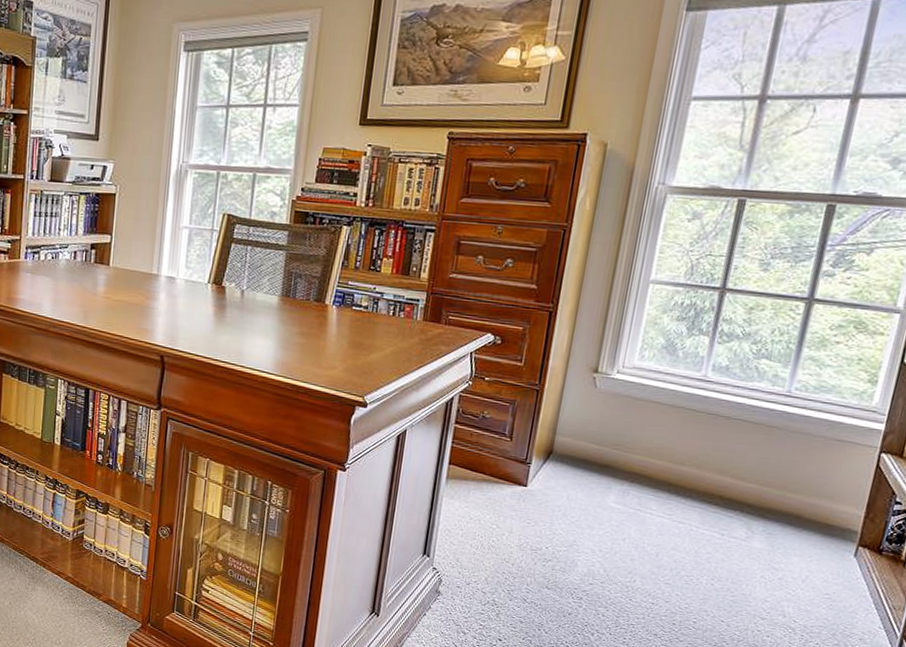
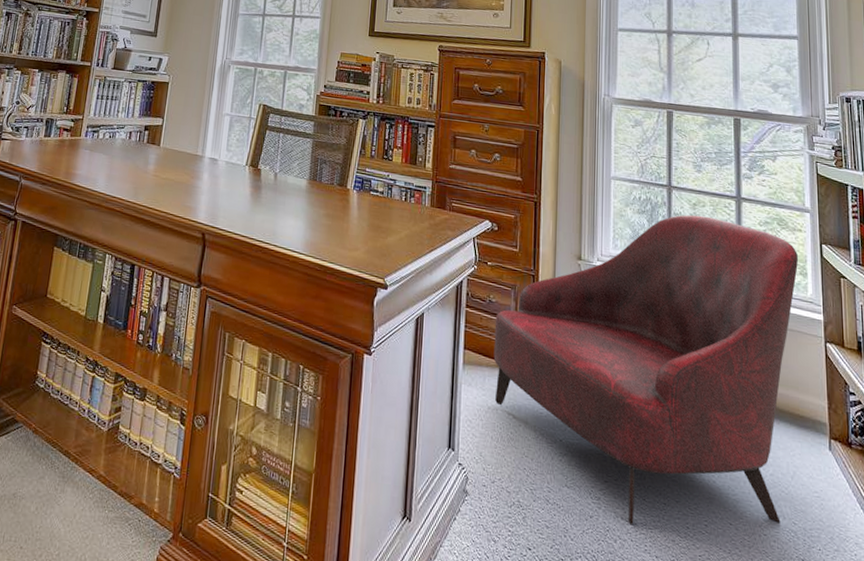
armchair: none [479,320,872,622] -> present [493,214,799,526]

